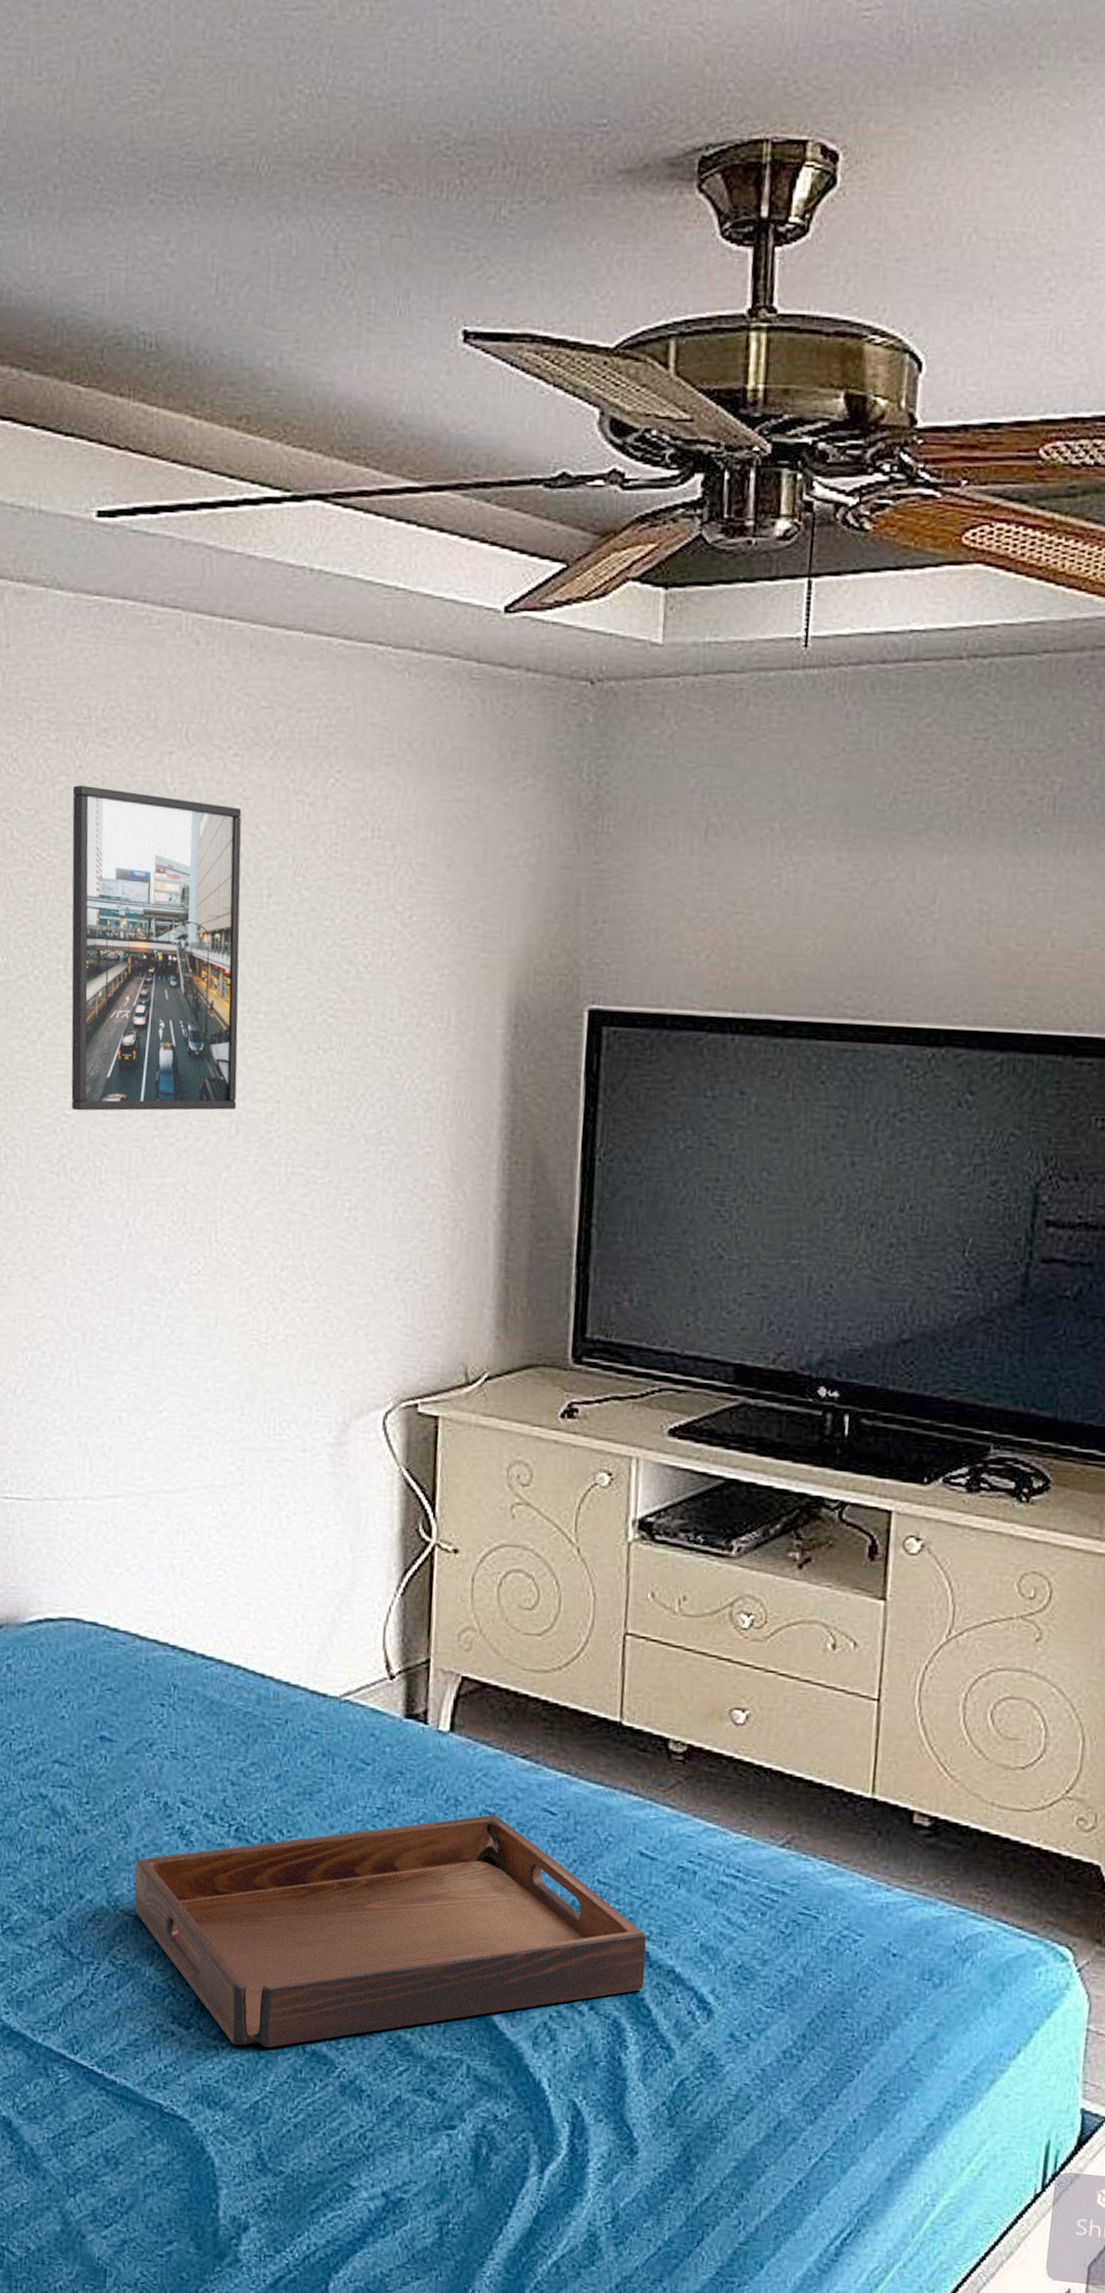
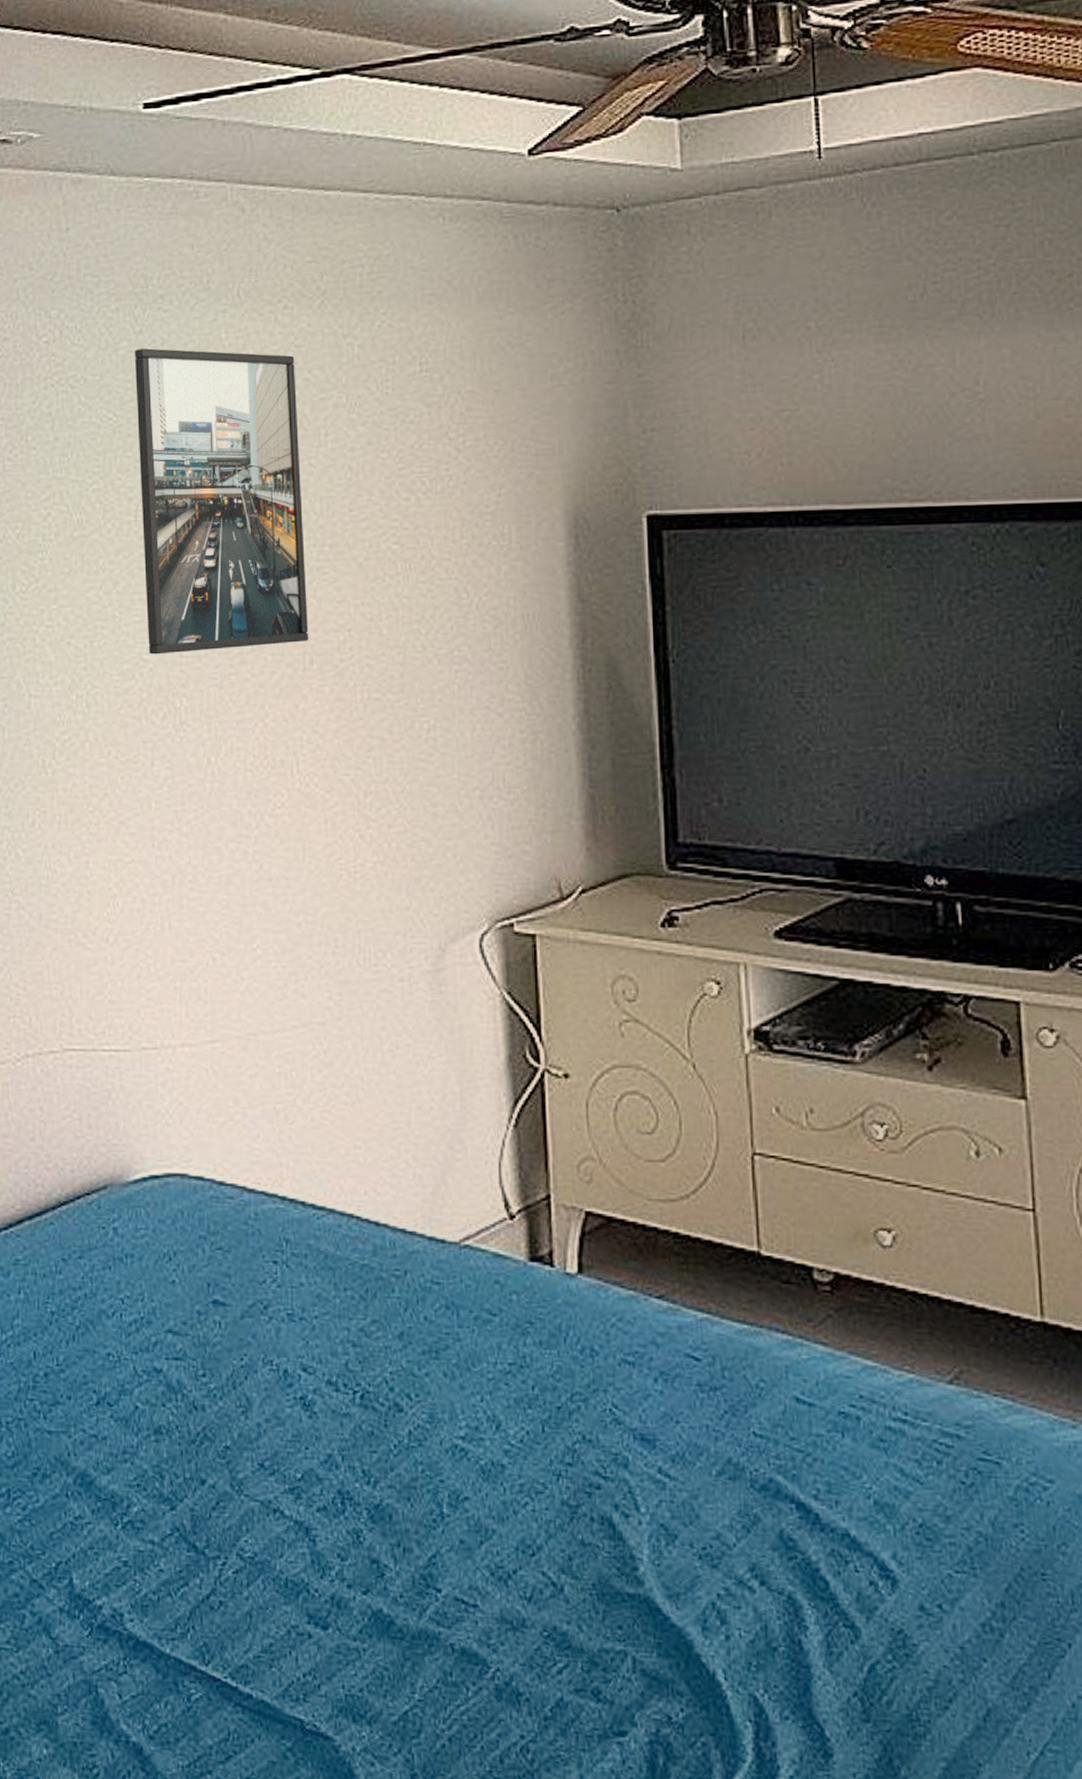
serving tray: present [134,1815,647,2048] -> none [258,1364,817,1647]

